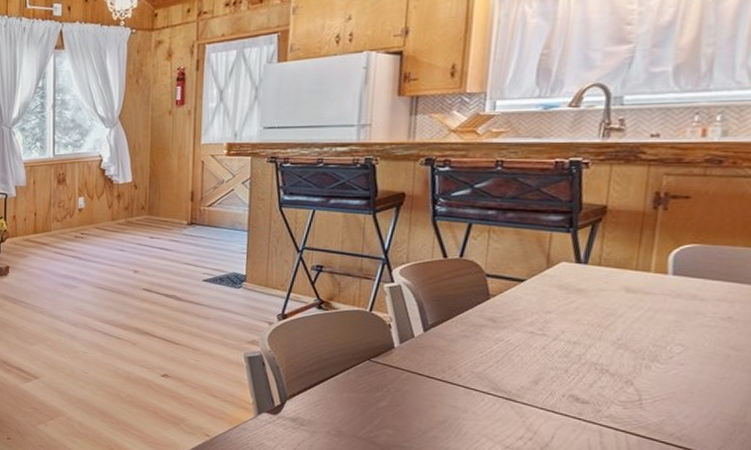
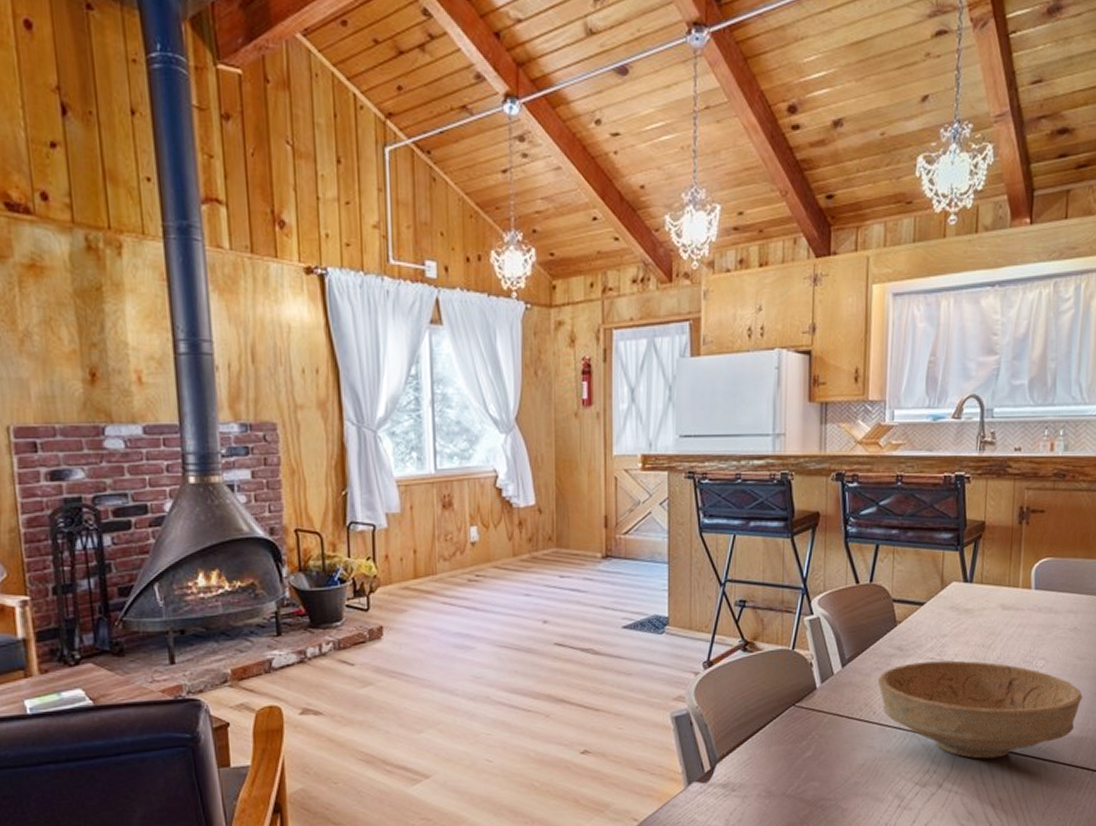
bowl: none [464,334,737,437] -> present [877,660,1082,759]

